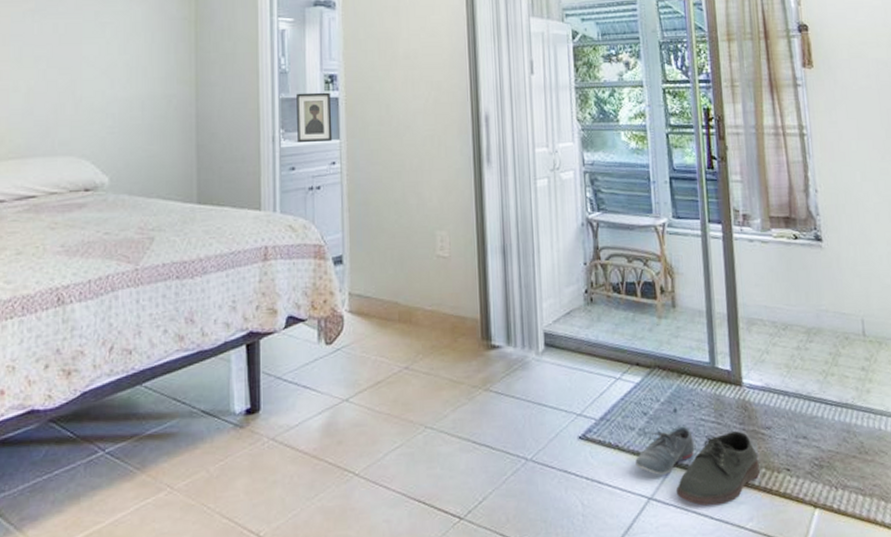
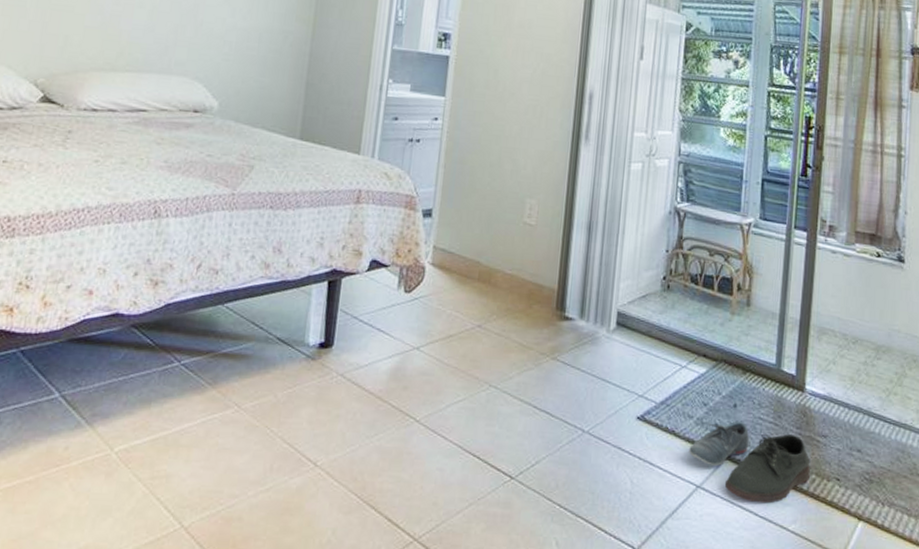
picture frame: present [297,92,333,143] -> none [404,46,443,97]

